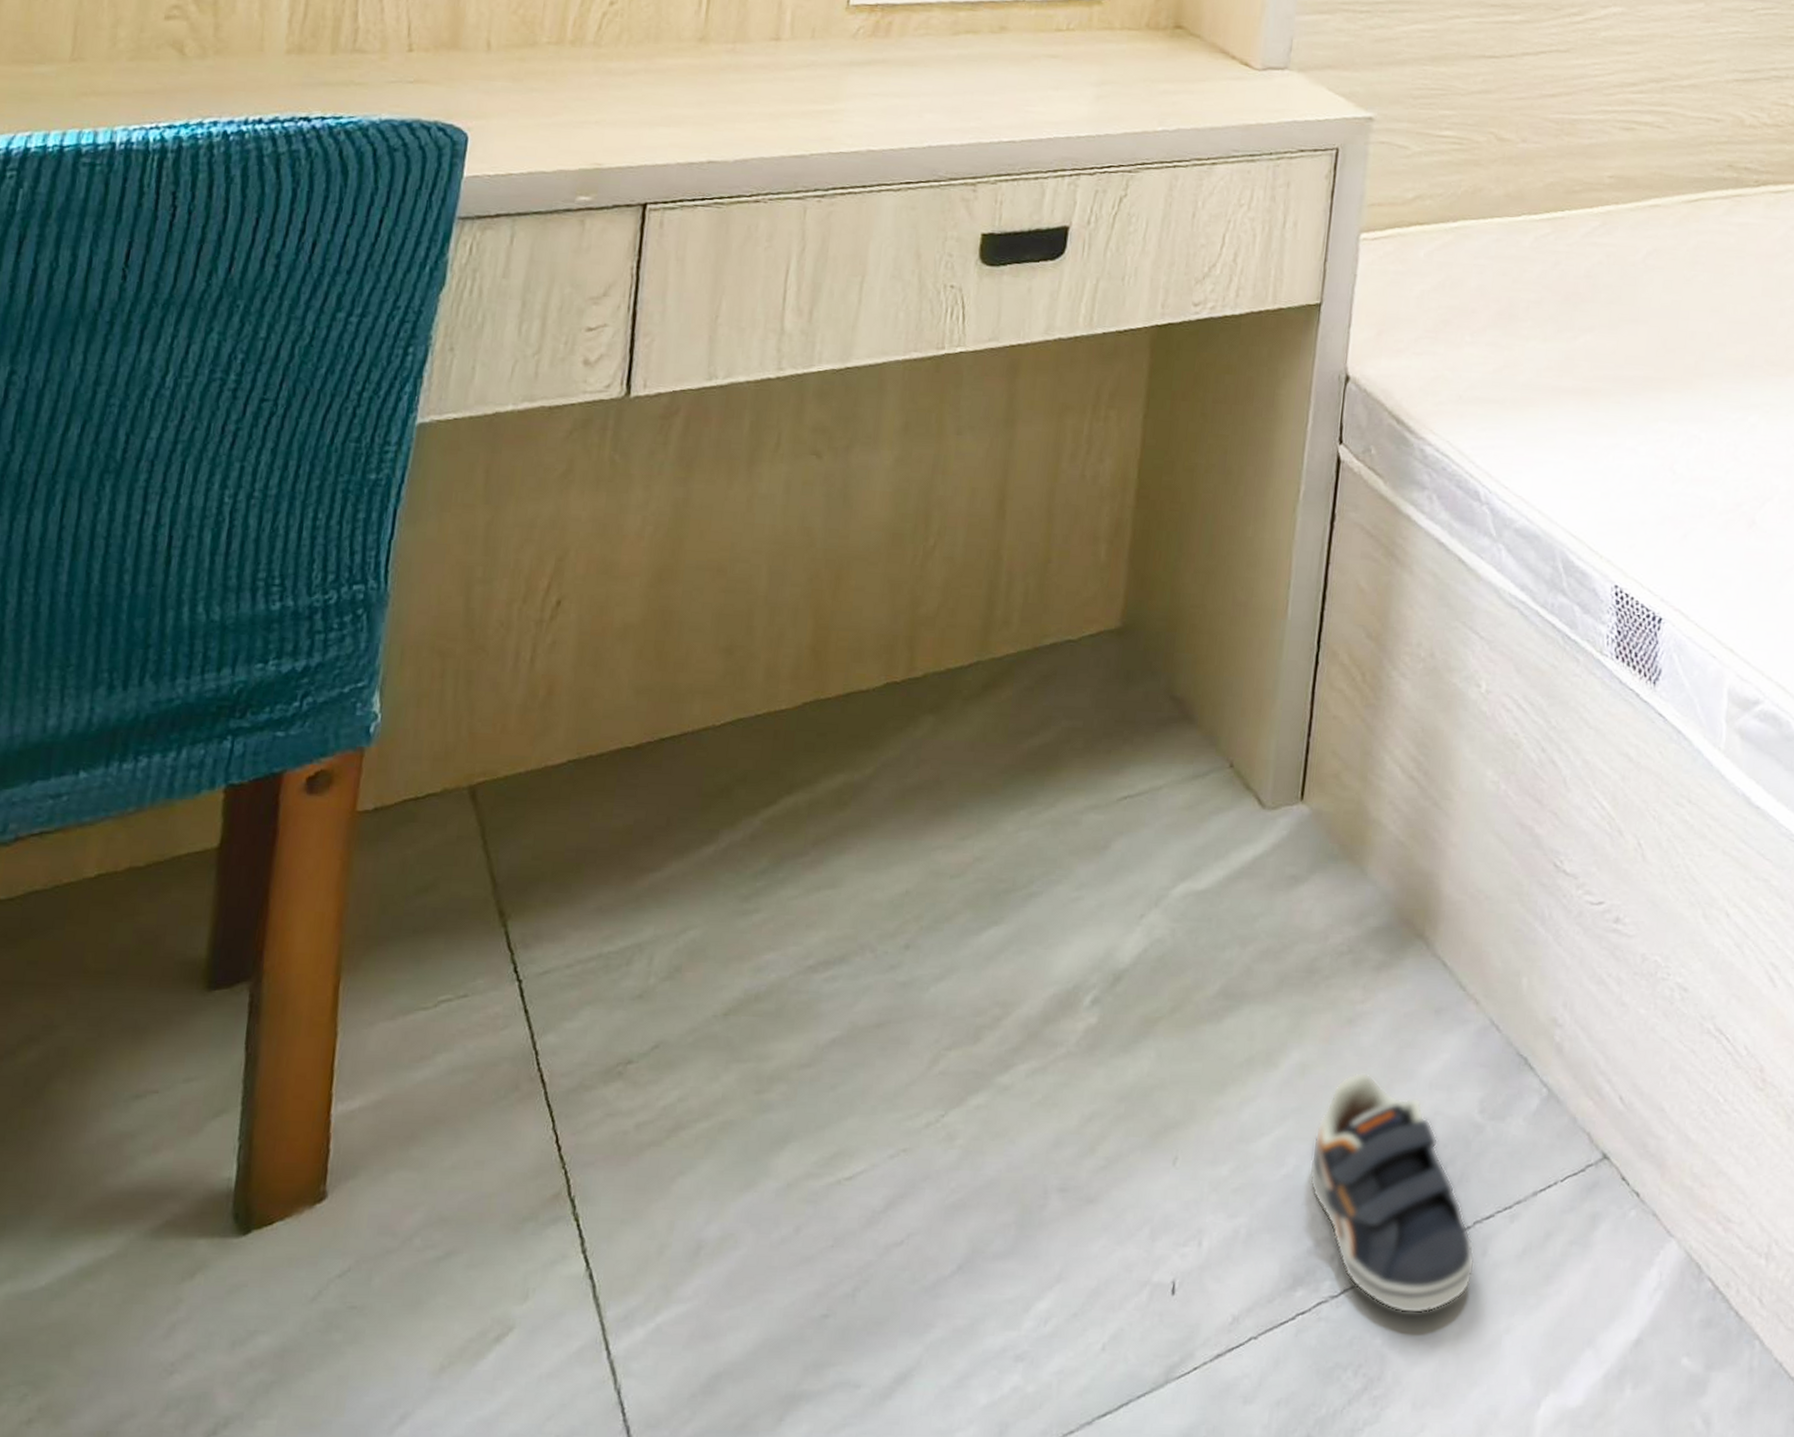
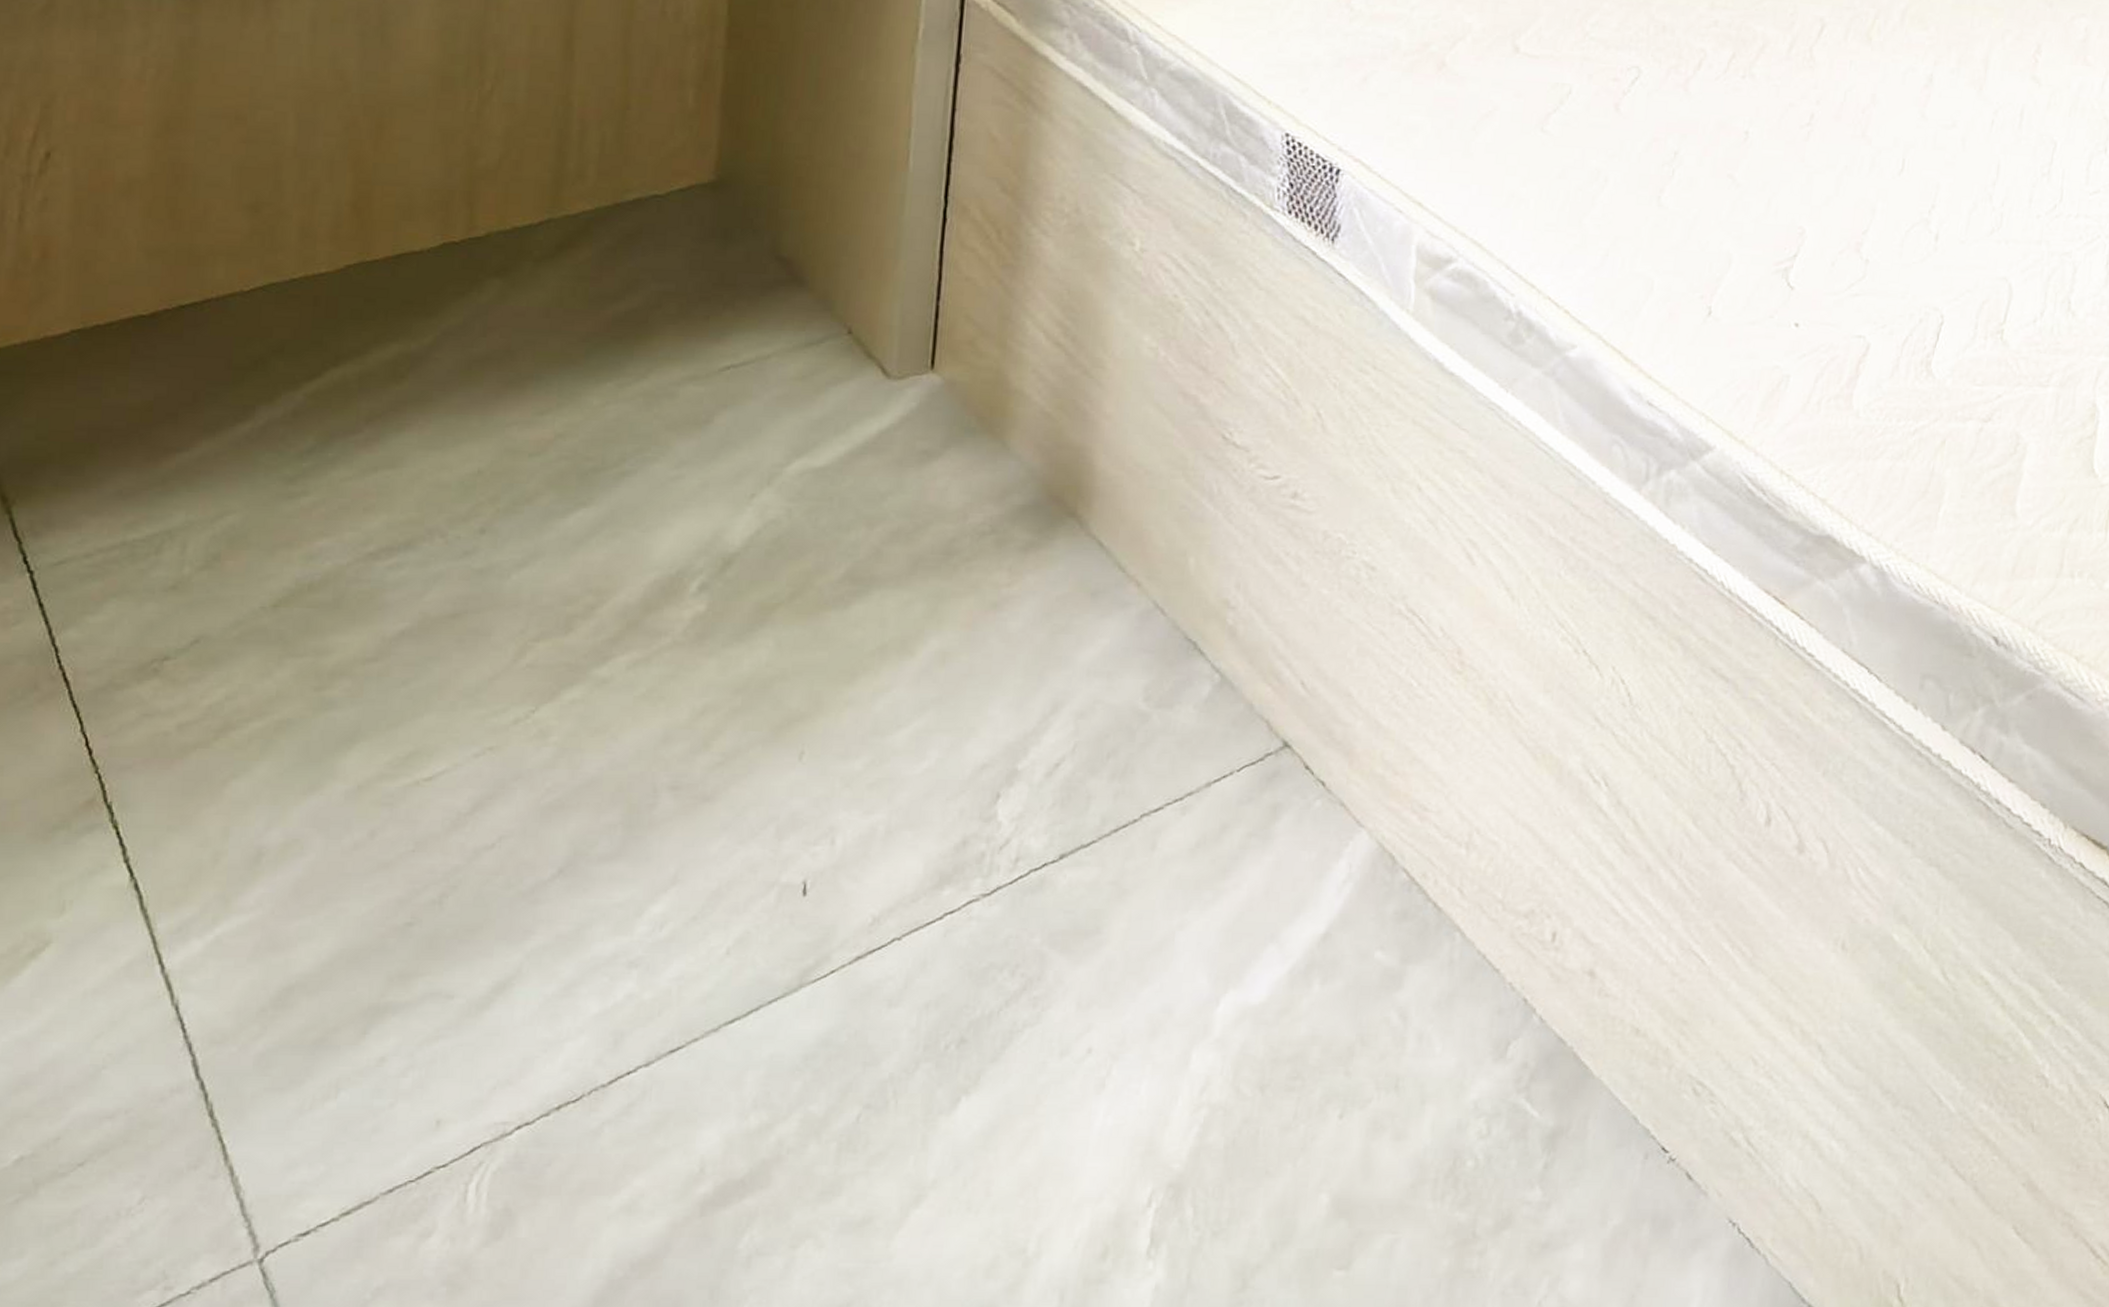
sneaker: present [1308,1072,1476,1314] -> none [953,659,1144,911]

